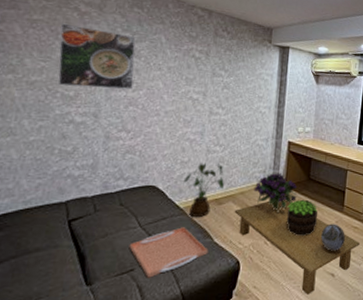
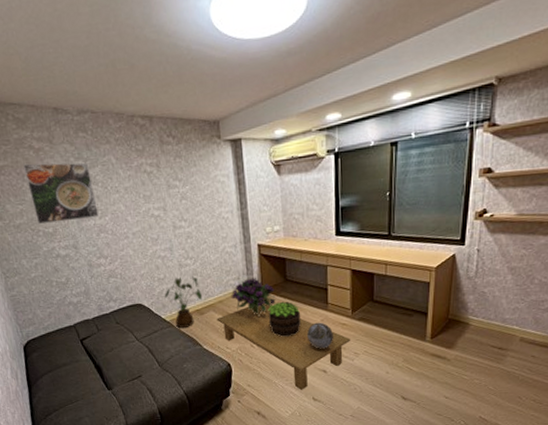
serving tray: present [129,227,209,278] -> none [132,338,201,382]

